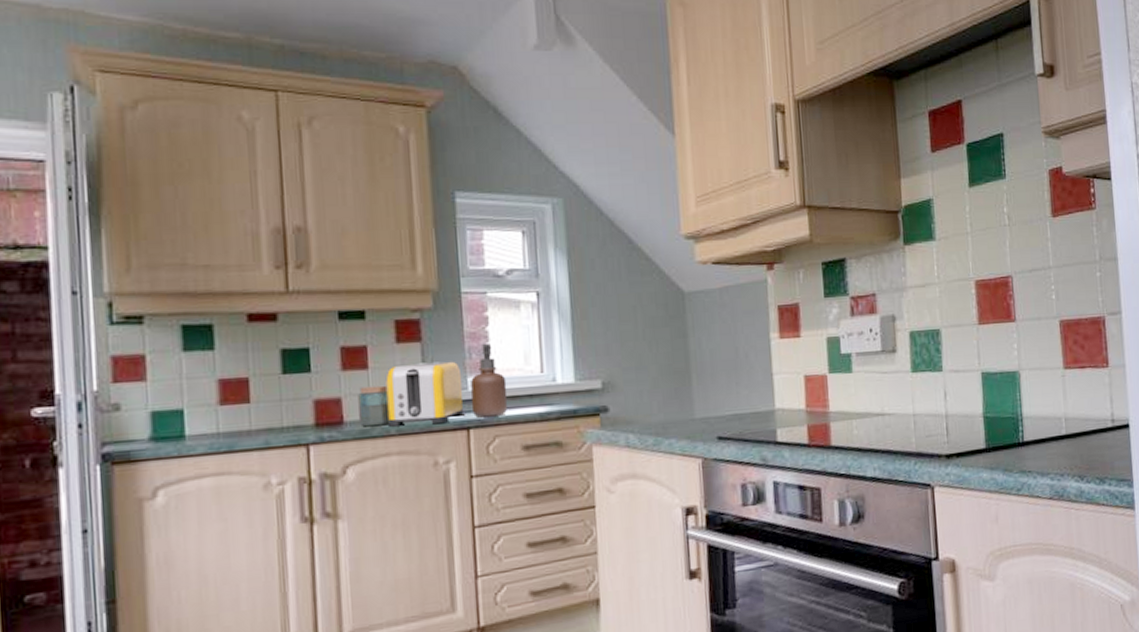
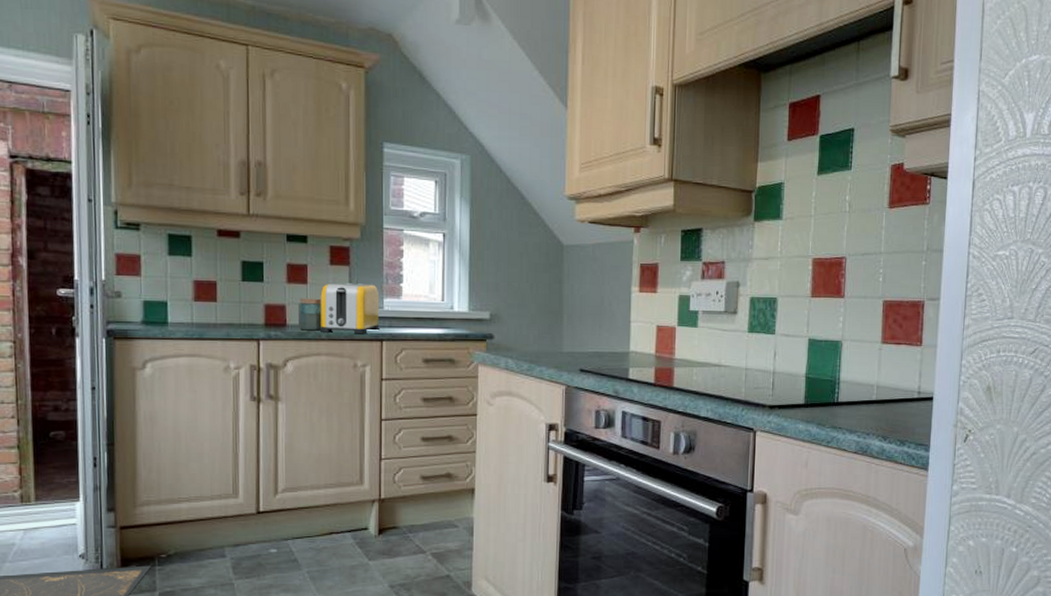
soap dispenser: present [470,344,508,418] -> none [385,273,414,333]

